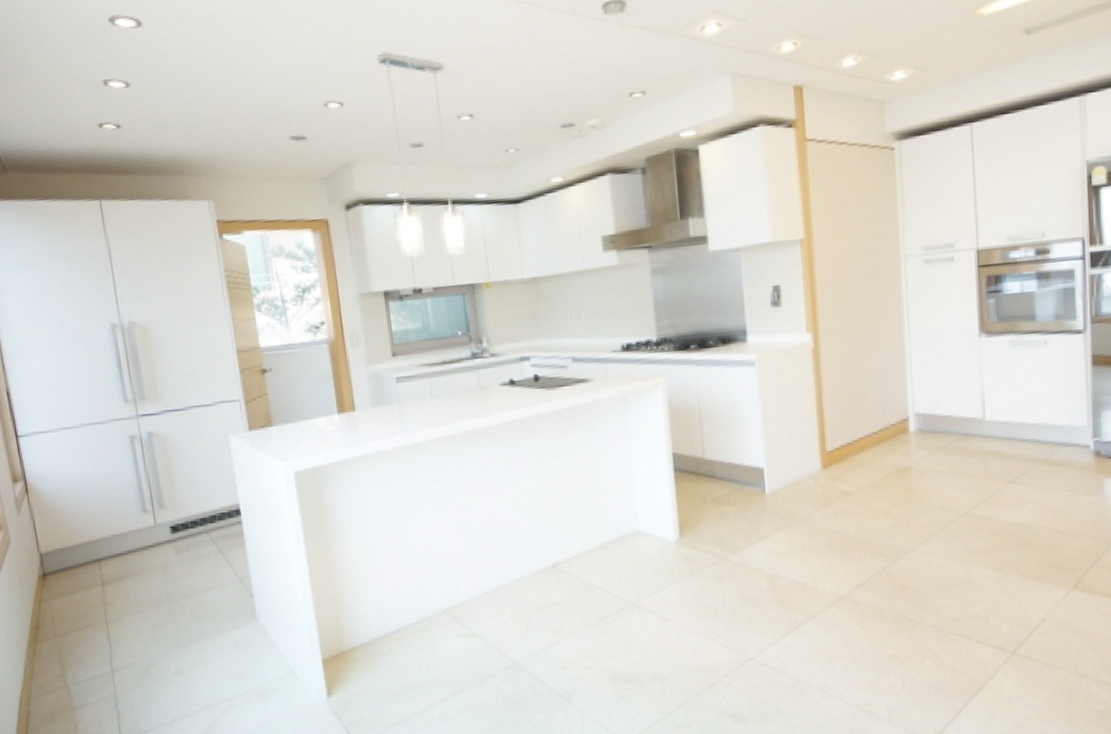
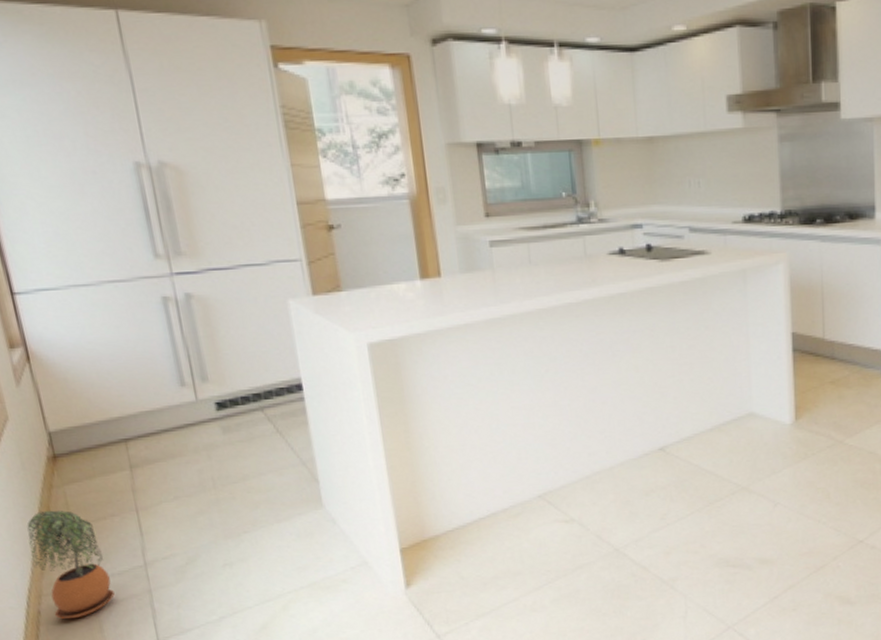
potted plant: none [21,621,88,719] -> present [27,510,115,619]

